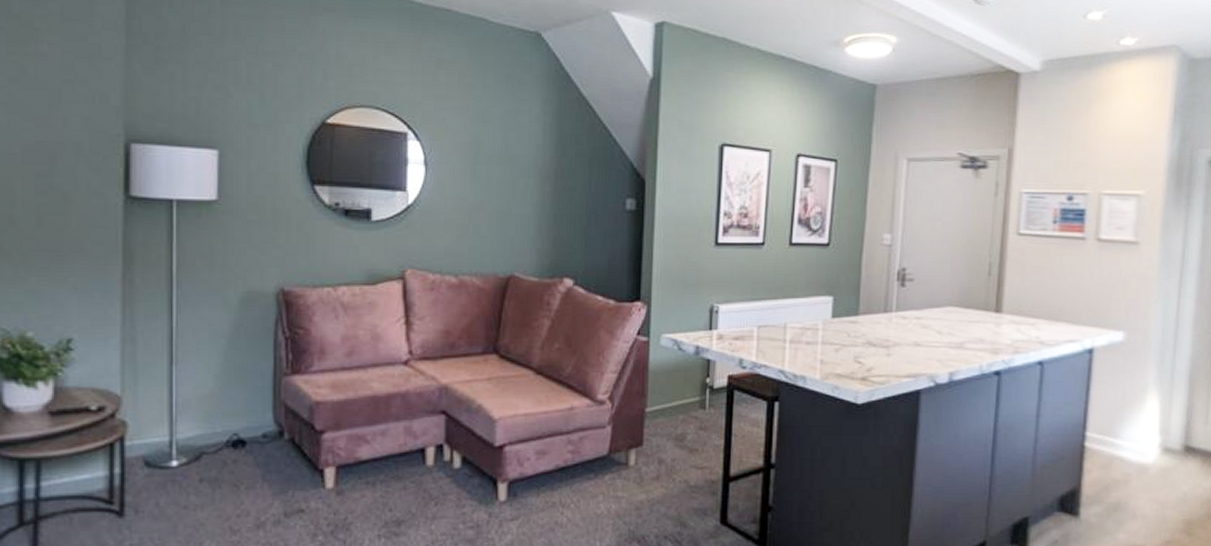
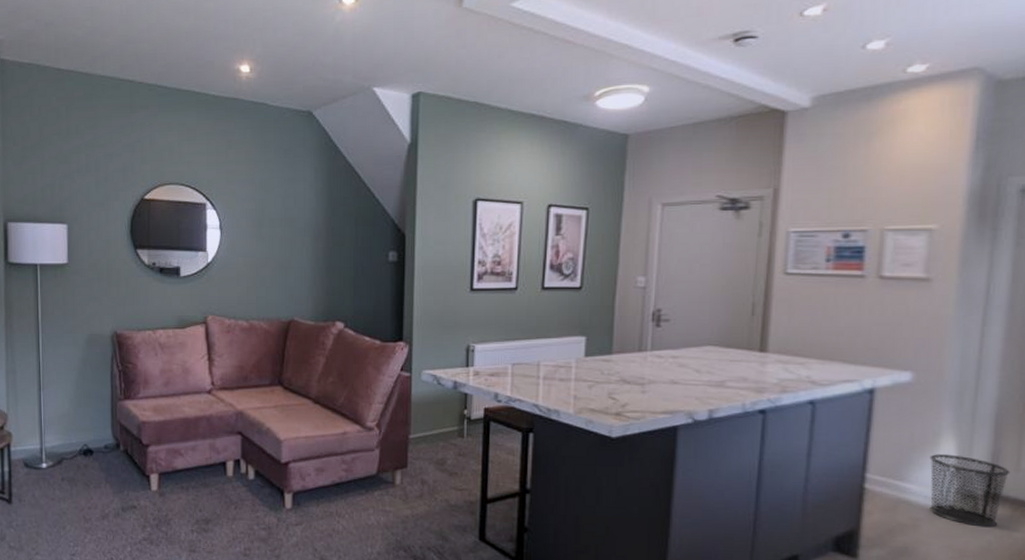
waste bin: none [1138,410,1201,479] -> present [930,454,1011,528]

